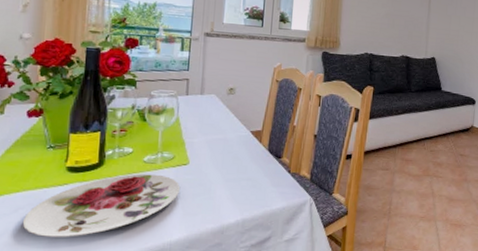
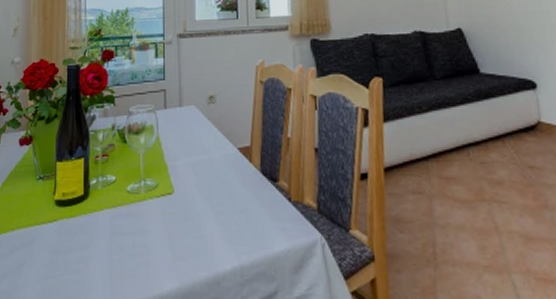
plate: present [22,174,181,237] -> none [17,206,167,285]

